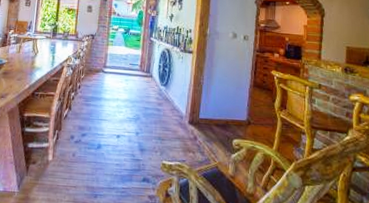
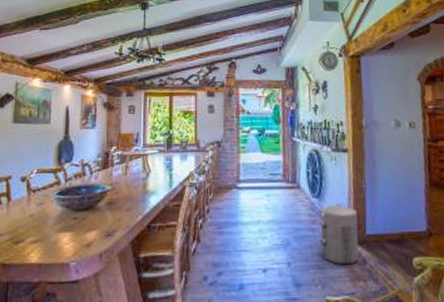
waste bin: none [163,92,196,140] -> present [318,204,361,265]

